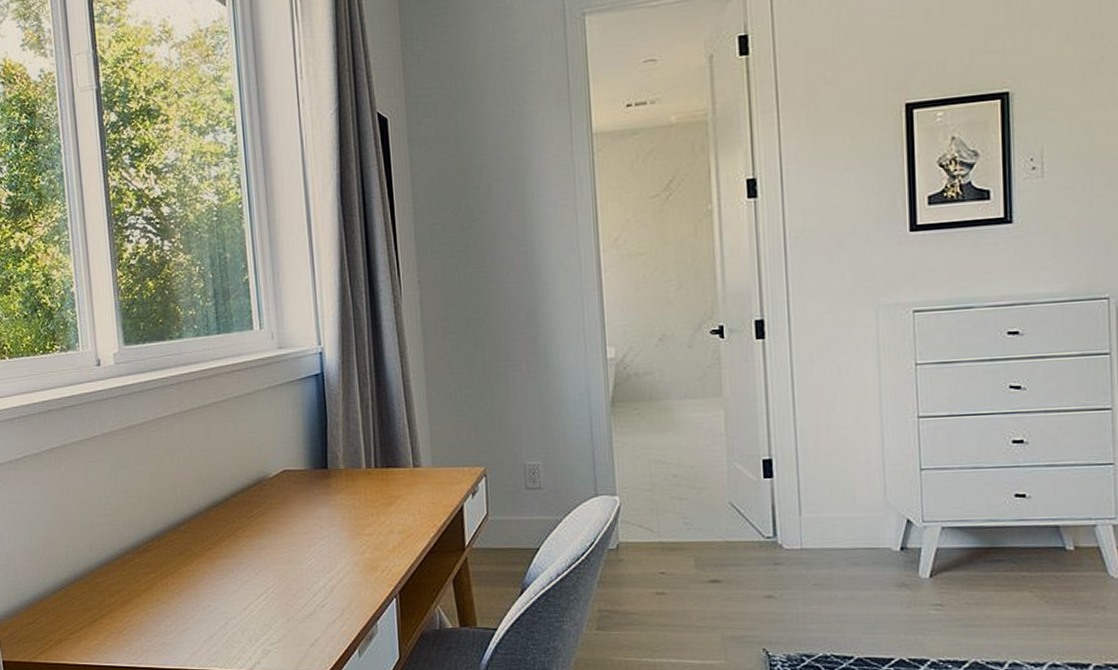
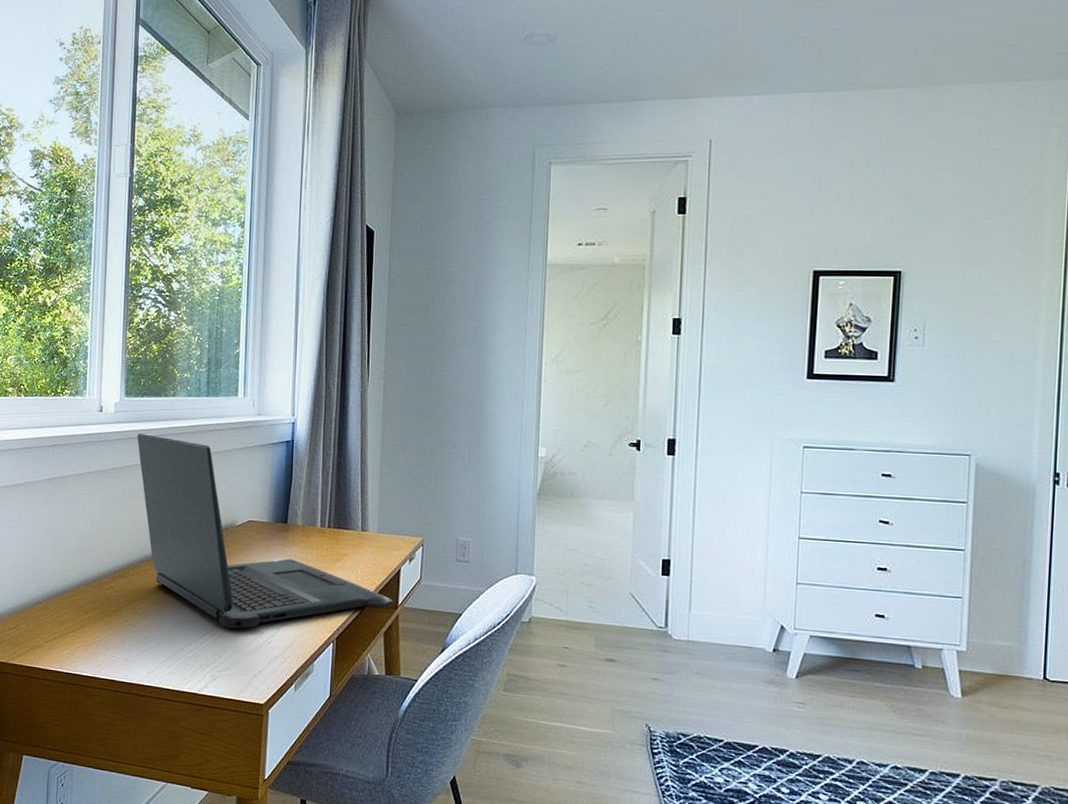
laptop: none [144,385,460,594] -> present [137,434,394,629]

